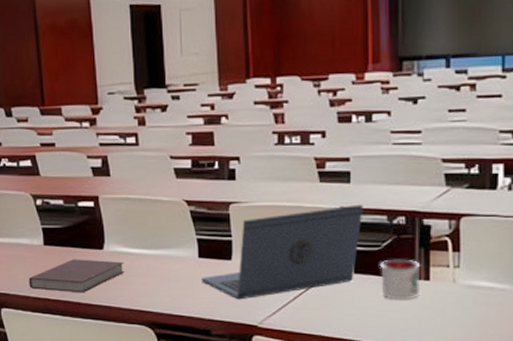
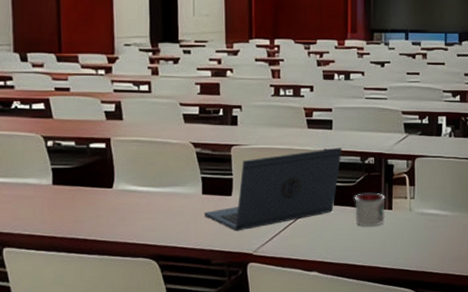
notebook: present [28,259,124,293] -> none [34,197,132,230]

